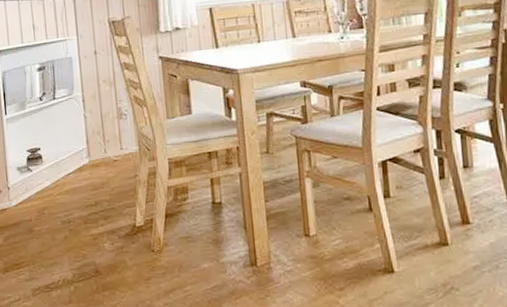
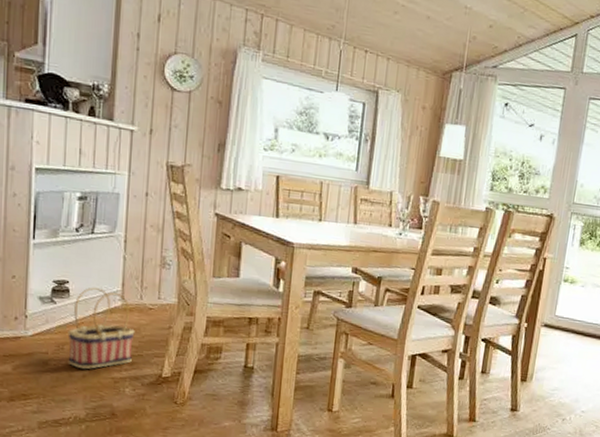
basket: none [46,149,106,231] -> present [68,287,135,370]

